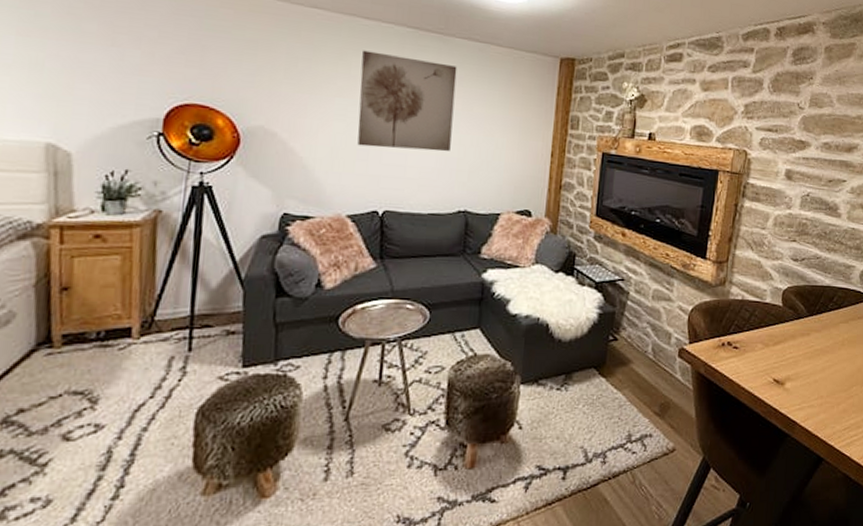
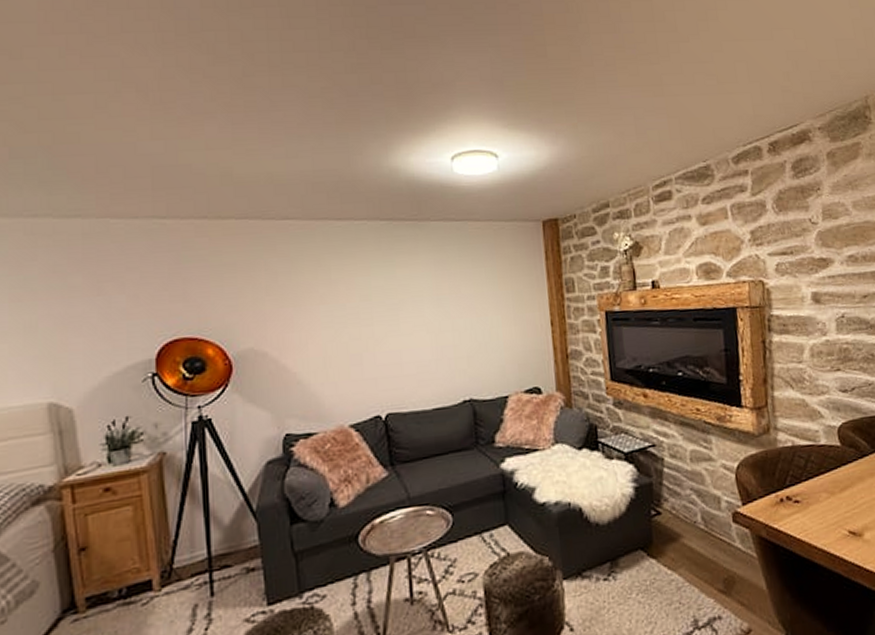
wall art: present [357,50,458,152] -> none [340,250,444,351]

